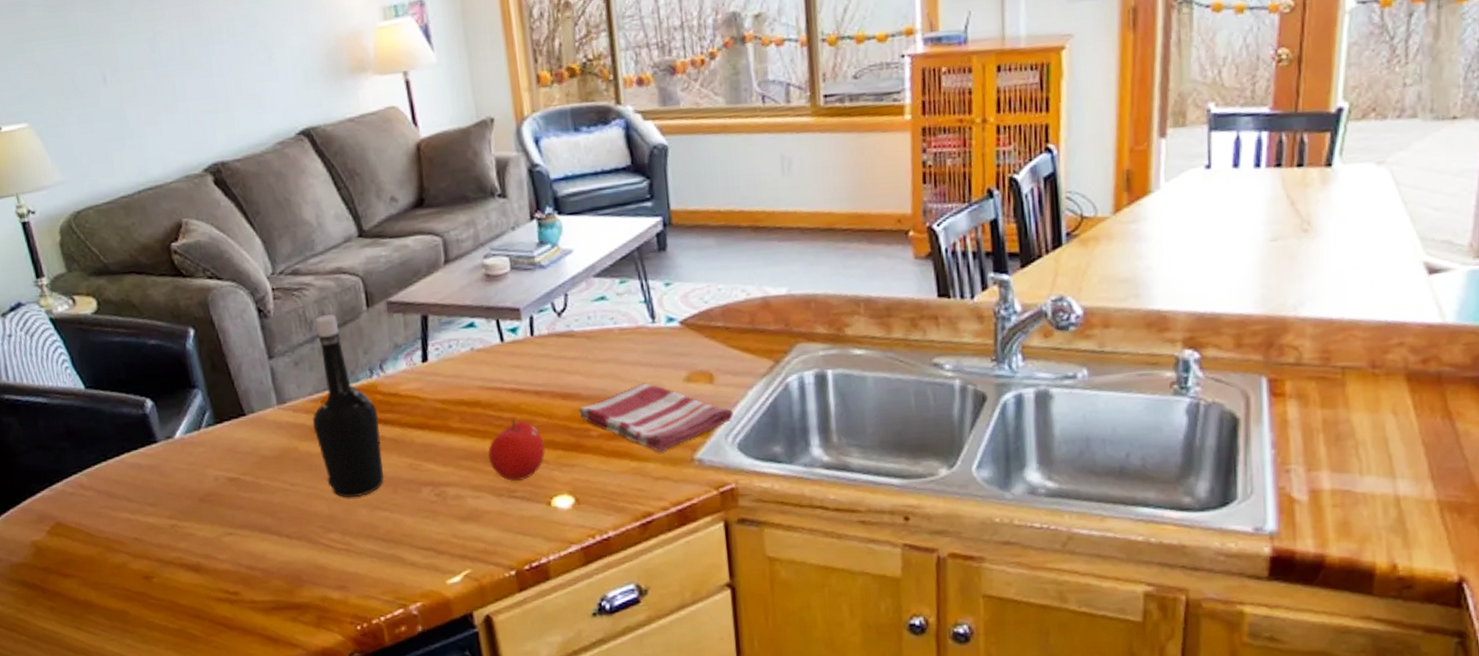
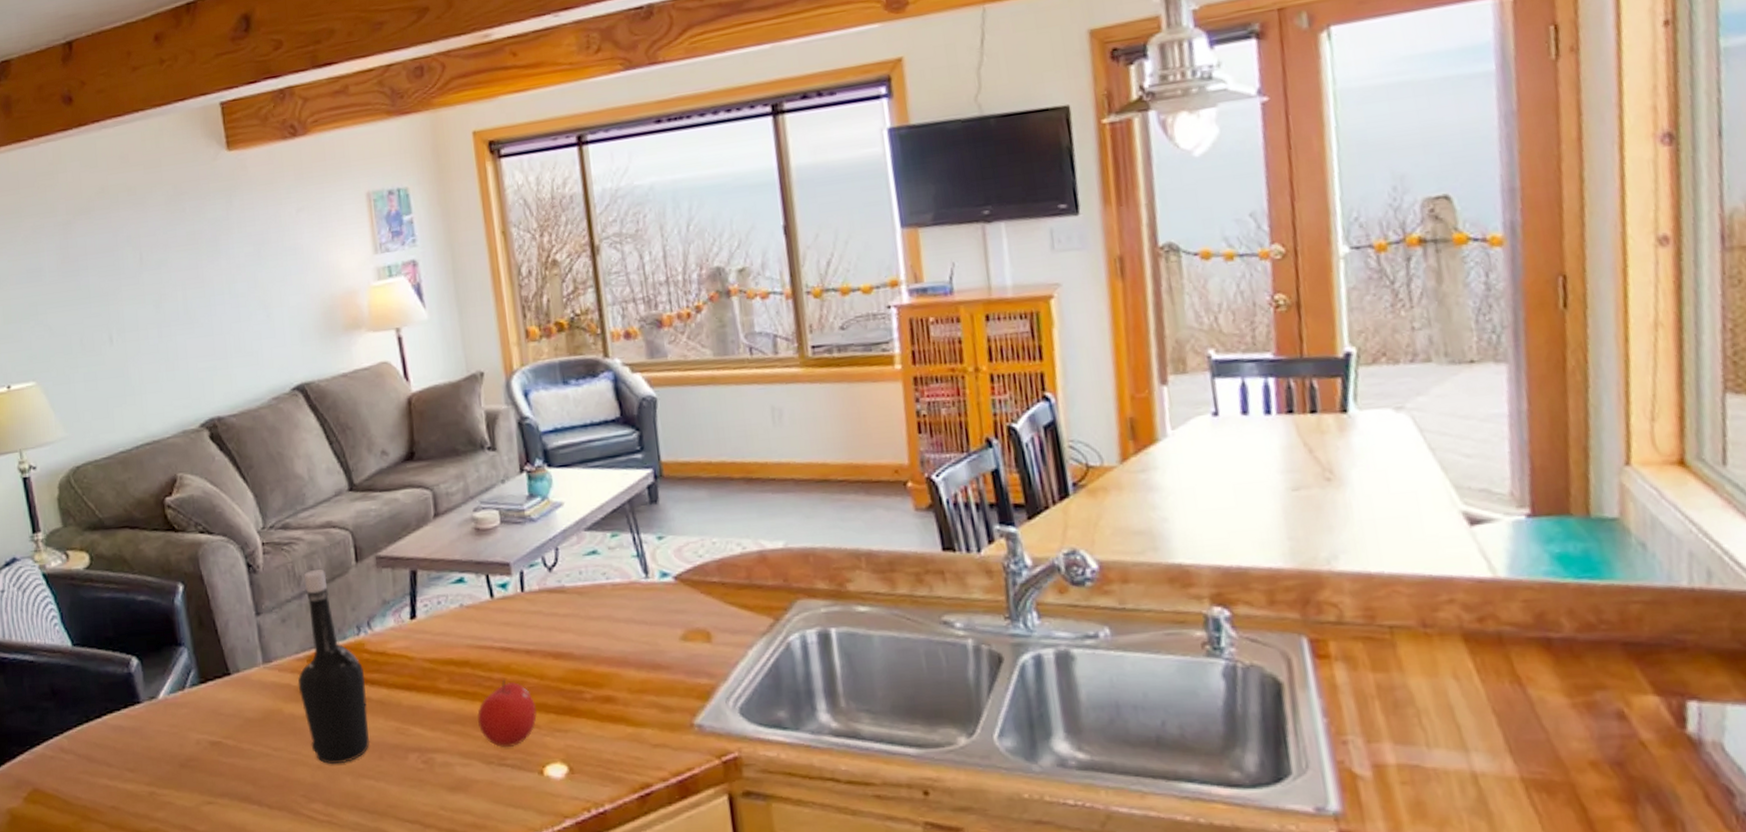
dish towel: present [578,382,733,453] -> none [570,641,734,718]

